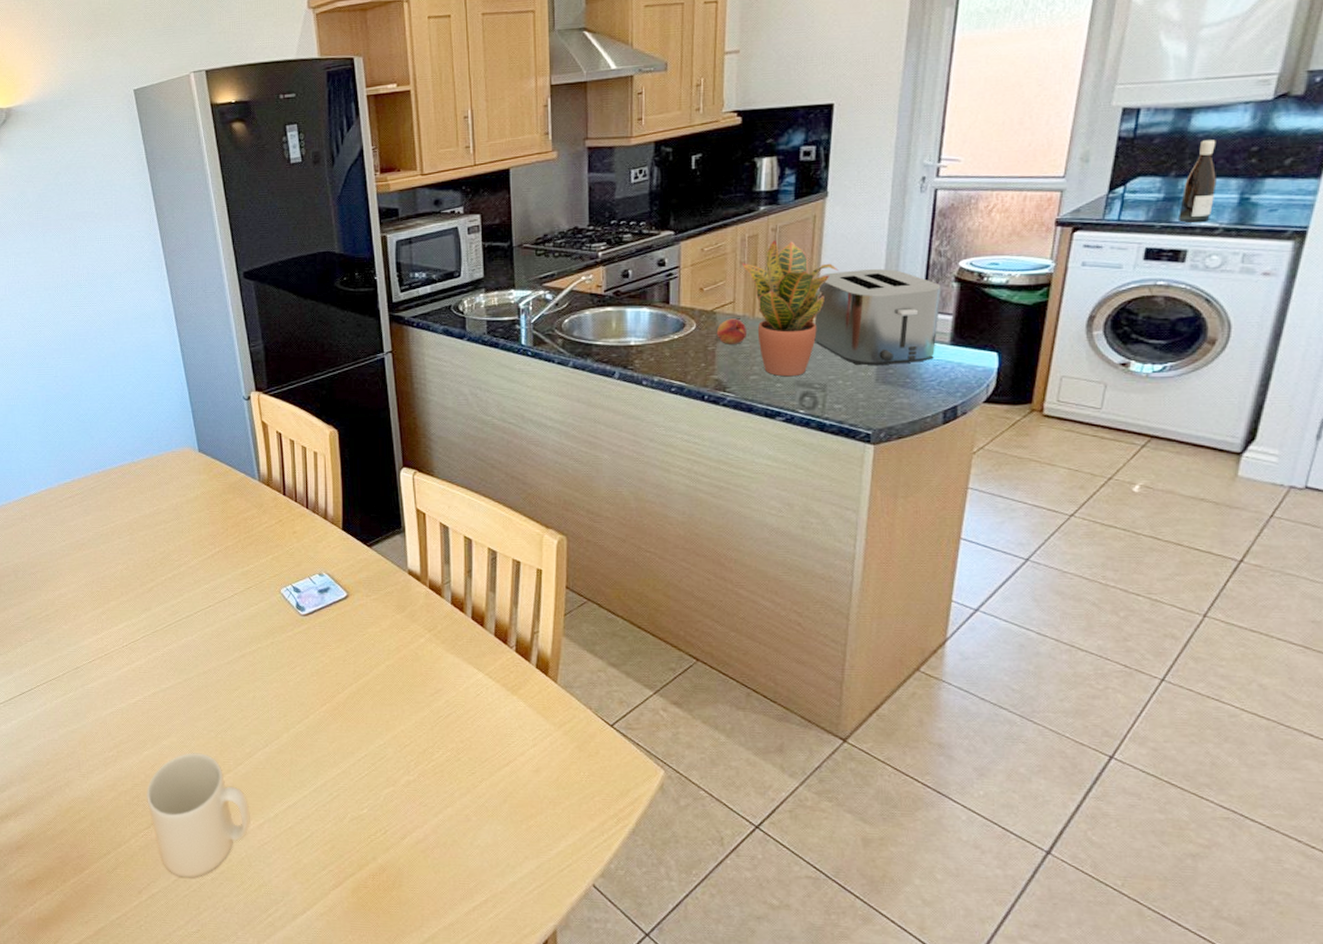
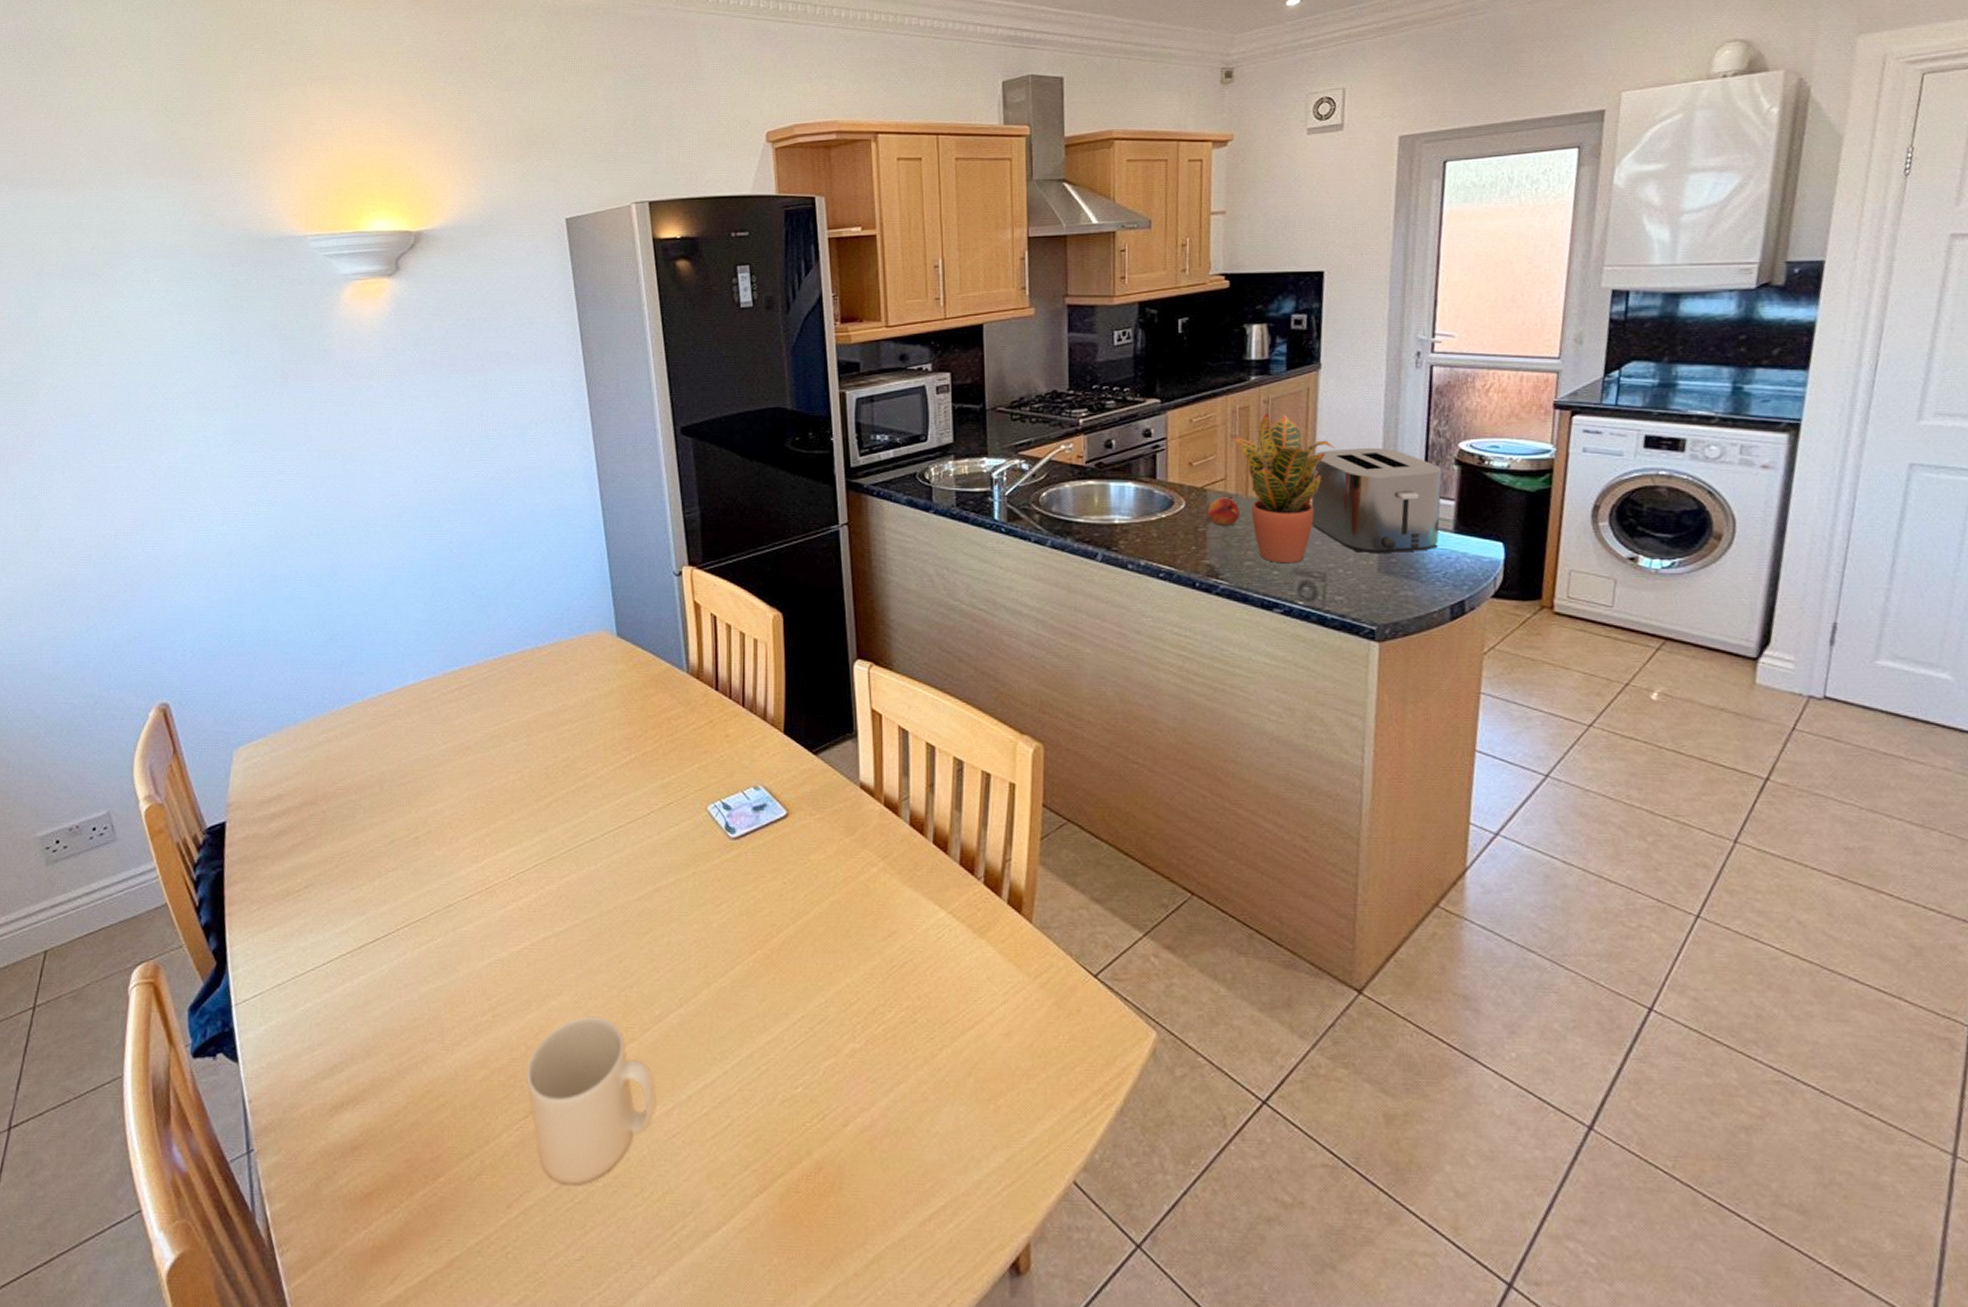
bottle: present [1178,140,1217,224] -> none [1674,326,1710,412]

